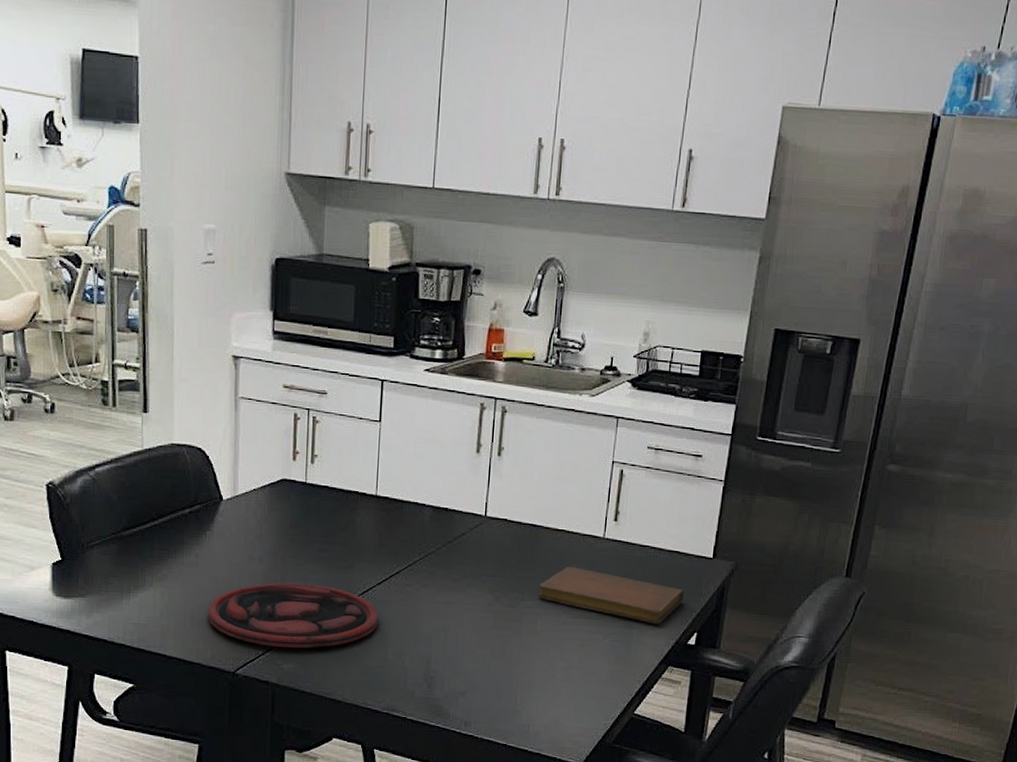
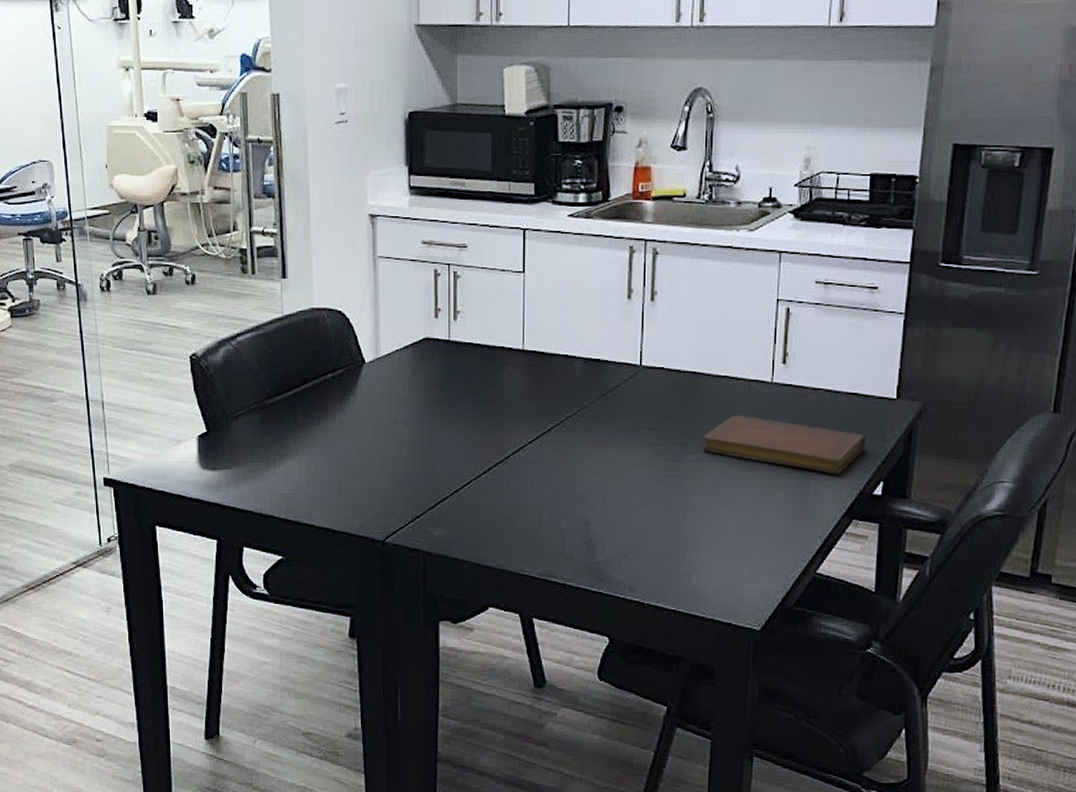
plate: present [208,582,379,649] -> none [355,445,531,514]

